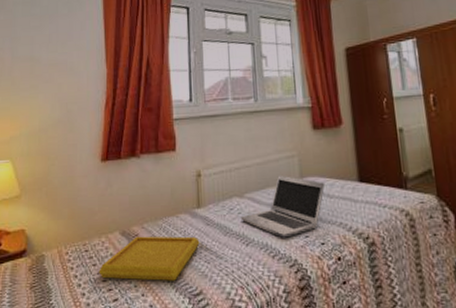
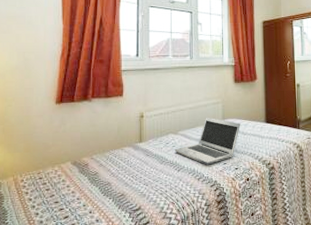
serving tray: present [99,236,200,281] -> none [51,165,140,201]

